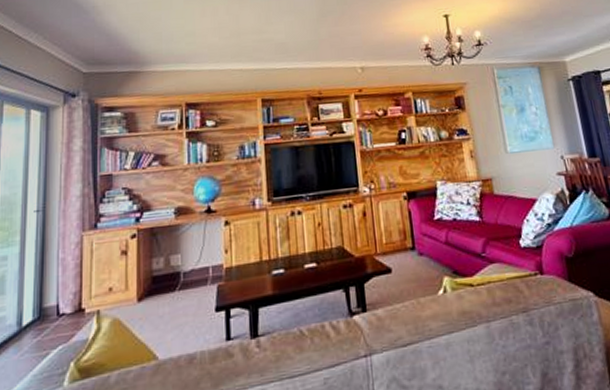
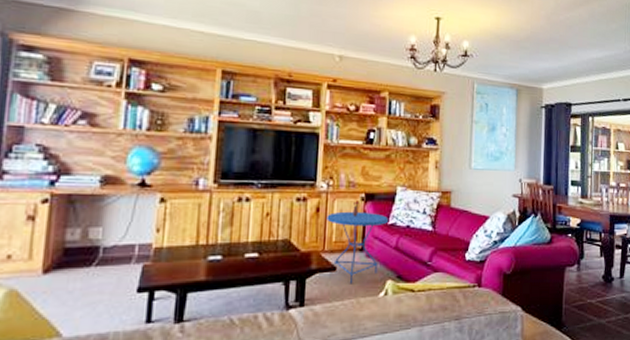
side table: none [374,200,435,285] -> present [327,201,389,284]

